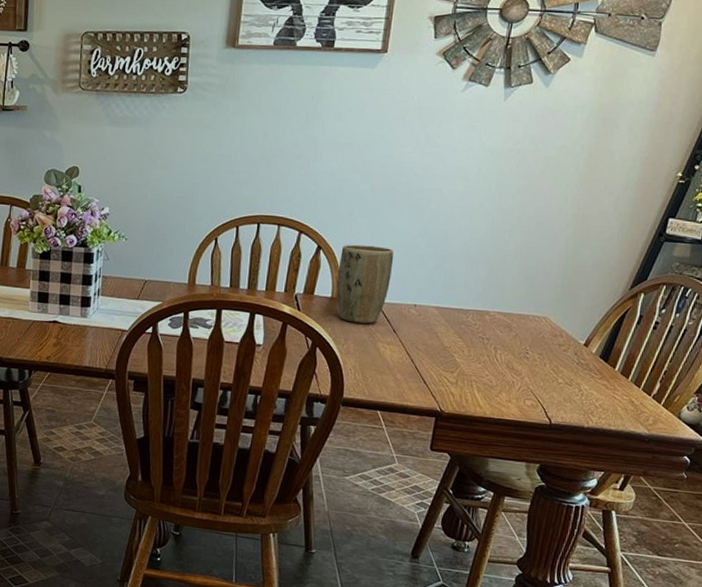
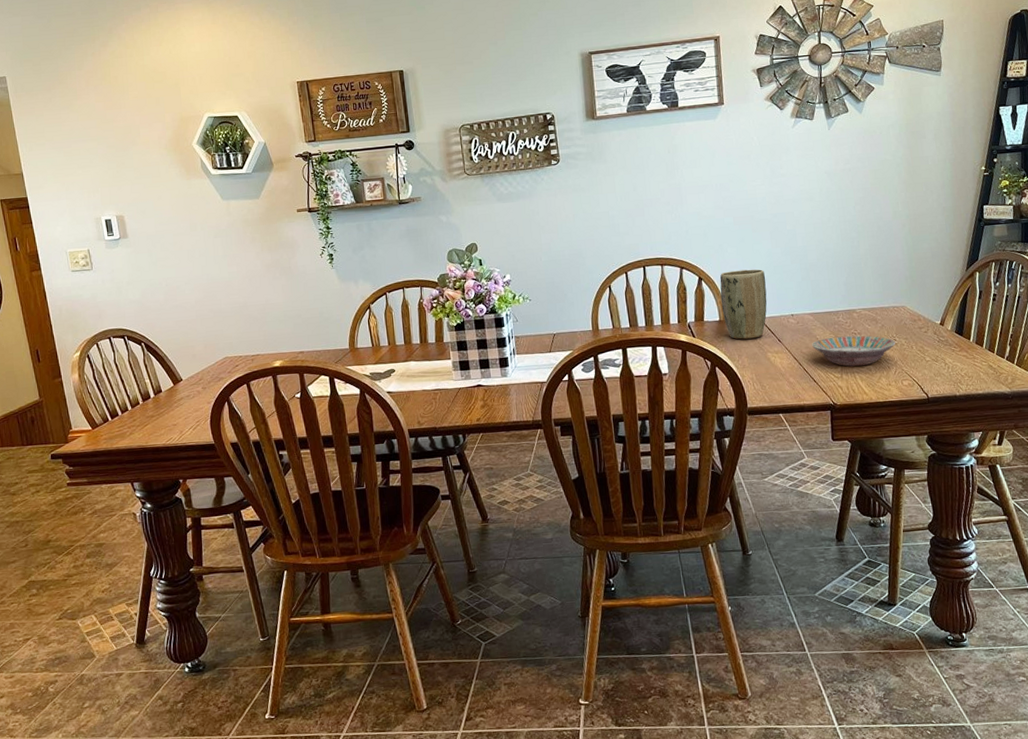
bowl: none [430,337,527,376] -> present [812,335,895,367]

